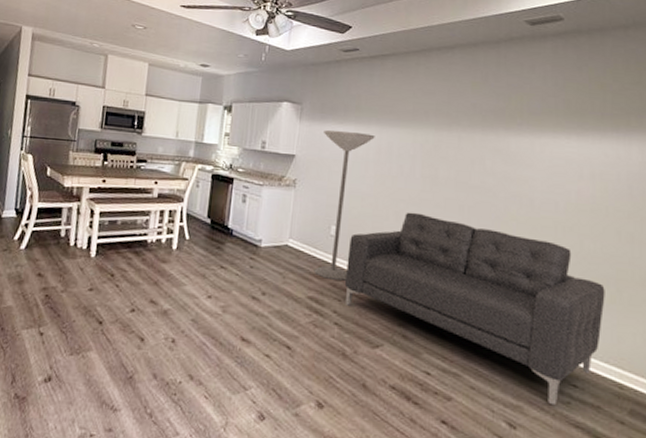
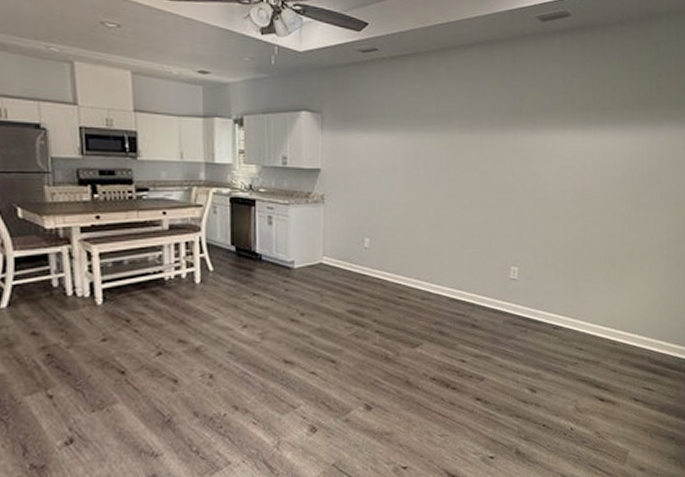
floor lamp: present [314,130,375,281] -> none [348,139,401,291]
sofa: present [344,212,605,406] -> none [382,216,603,368]

